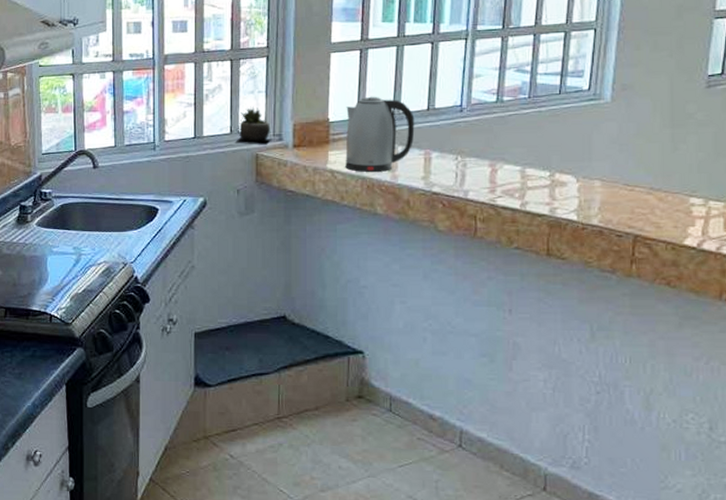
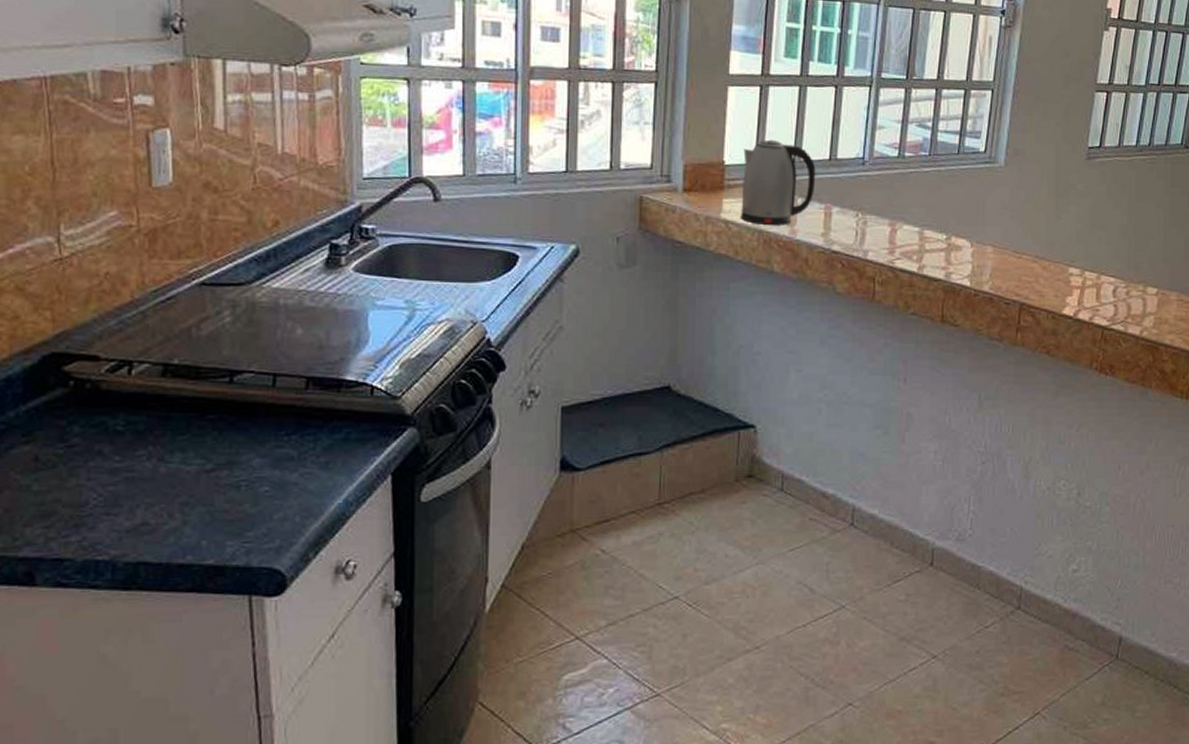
succulent plant: present [234,106,272,145] -> none [615,139,659,187]

